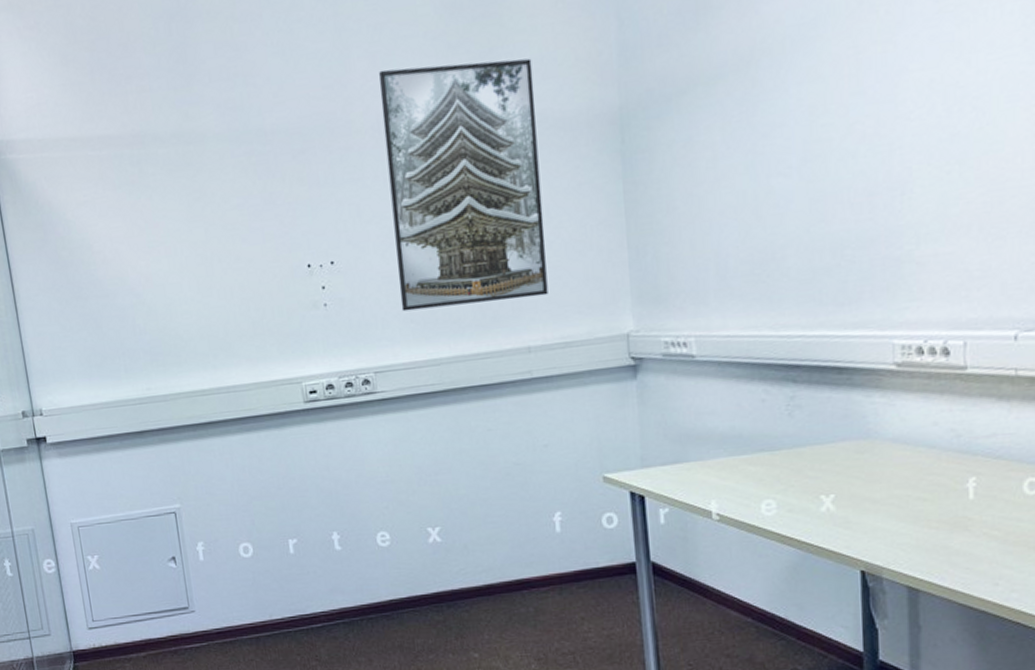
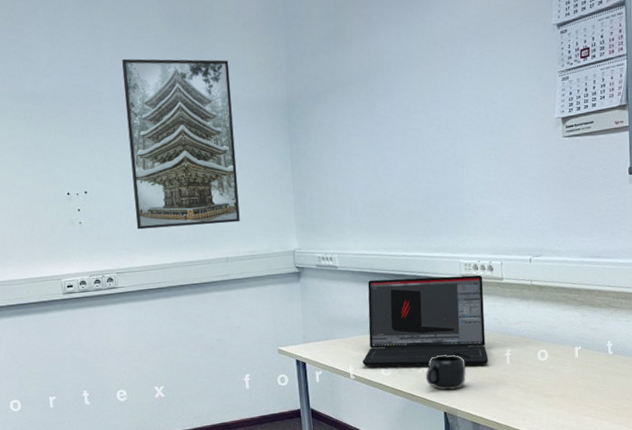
laptop: none [731,362,938,503] -> present [362,275,489,367]
mug: none [833,484,900,538] -> present [426,354,467,390]

